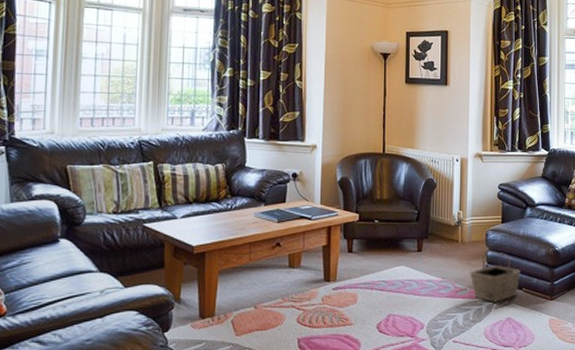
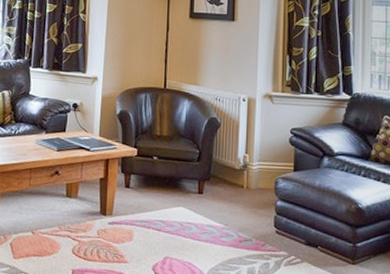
basket: present [470,251,520,302] -> none [256,201,316,259]

